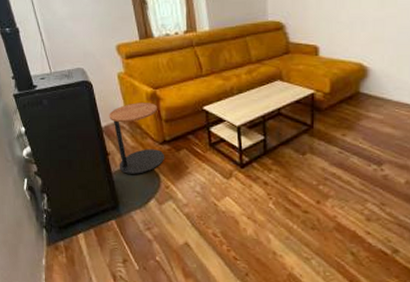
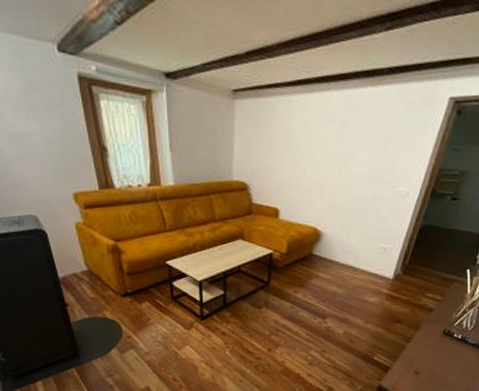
side table: present [109,102,164,174] -> none [66,254,126,325]

